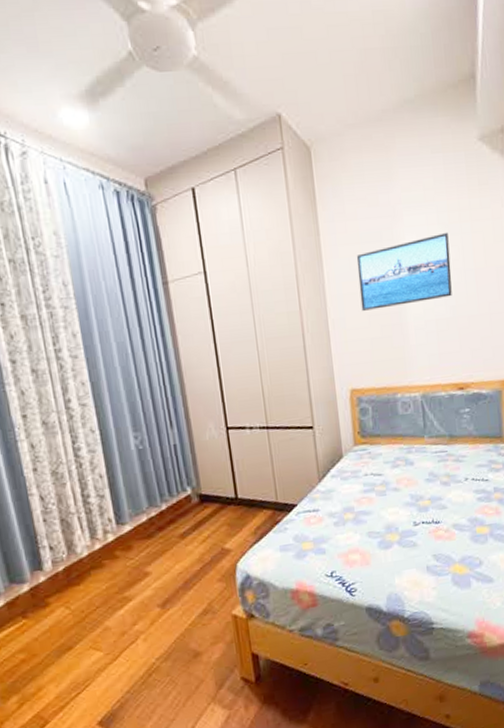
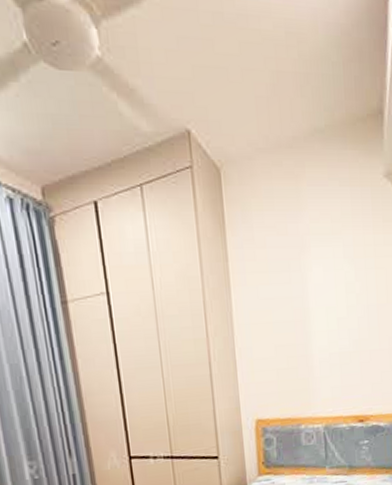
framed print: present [356,232,452,311] -> none [264,266,356,341]

